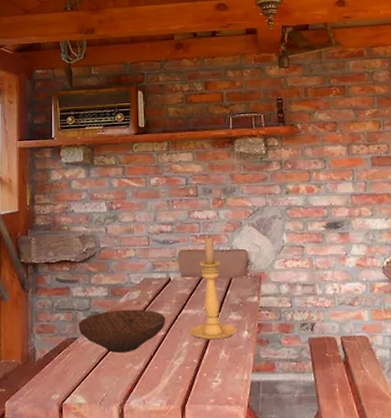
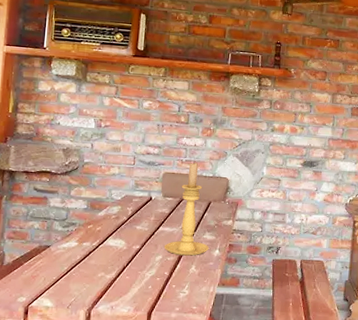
wooden bowl: present [78,309,166,353] -> none [52,222,143,262]

